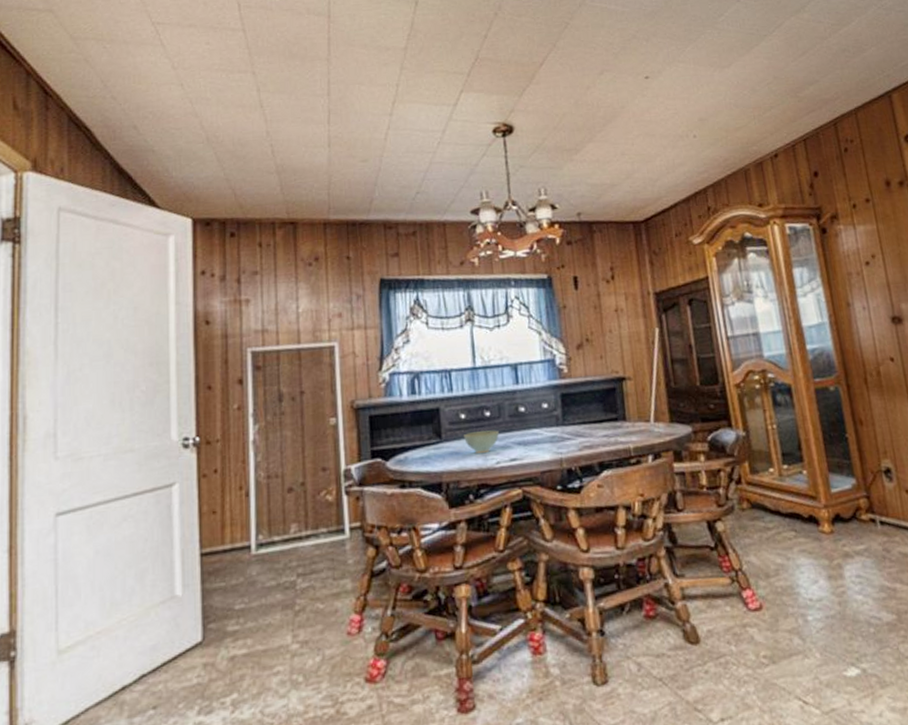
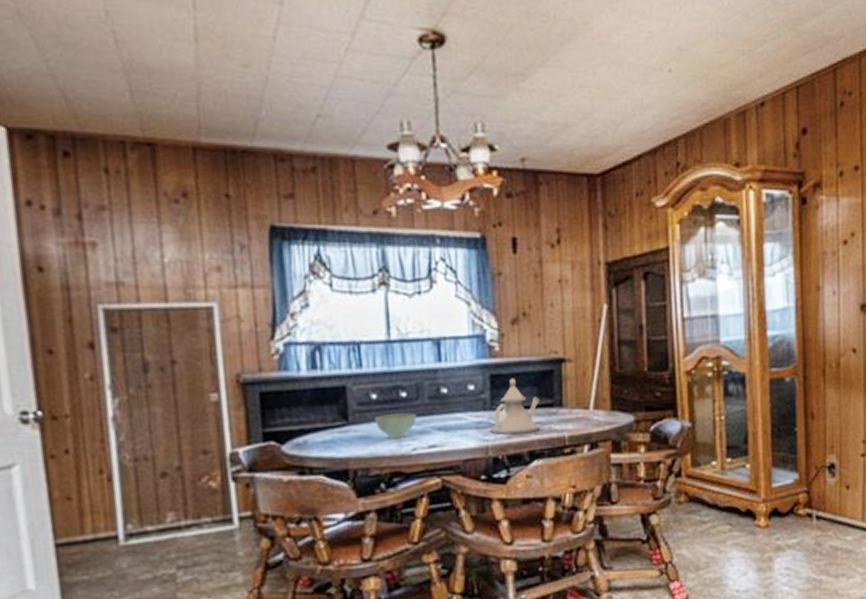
teapot: none [563,396,607,448] -> present [490,378,540,435]

